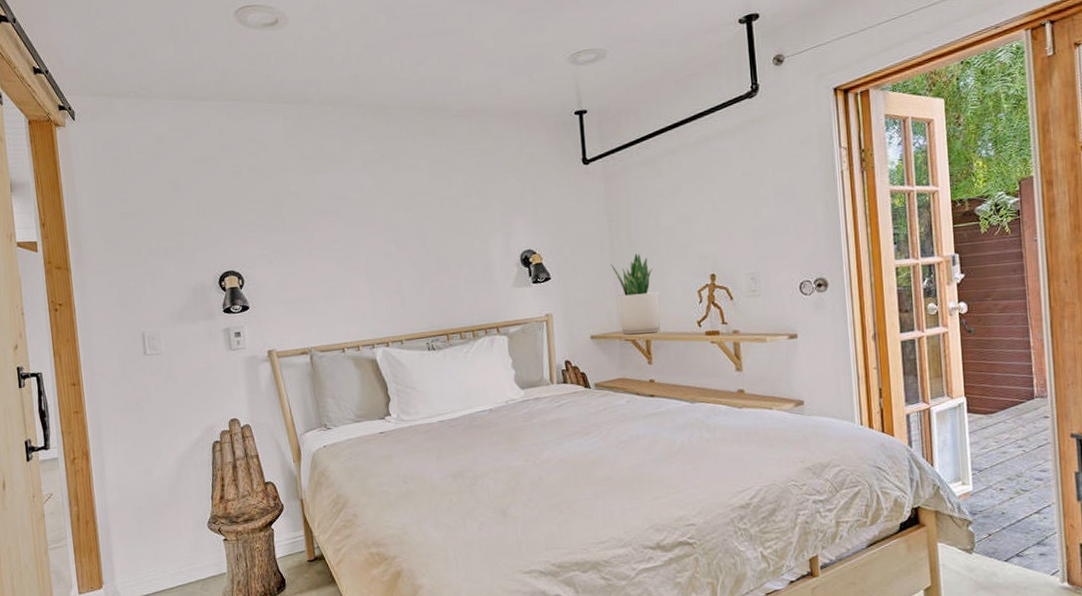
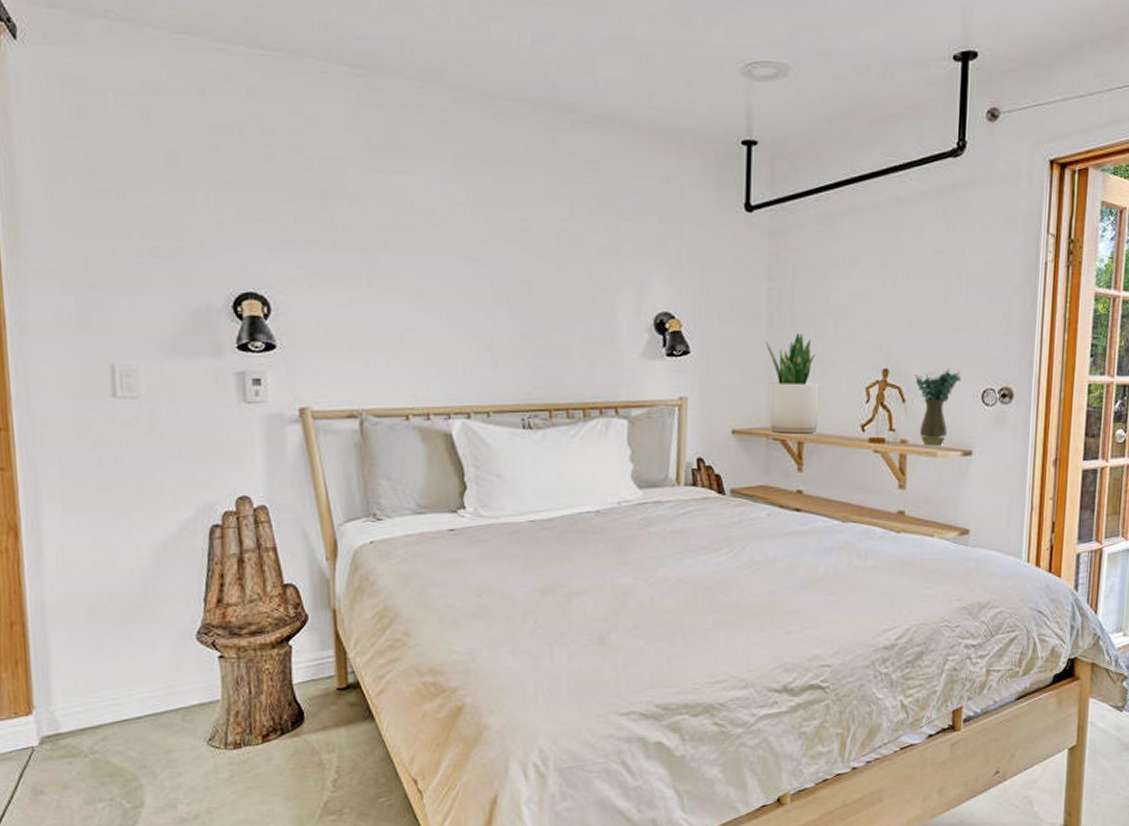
vase: none [739,268,780,334] -> present [915,369,962,447]

